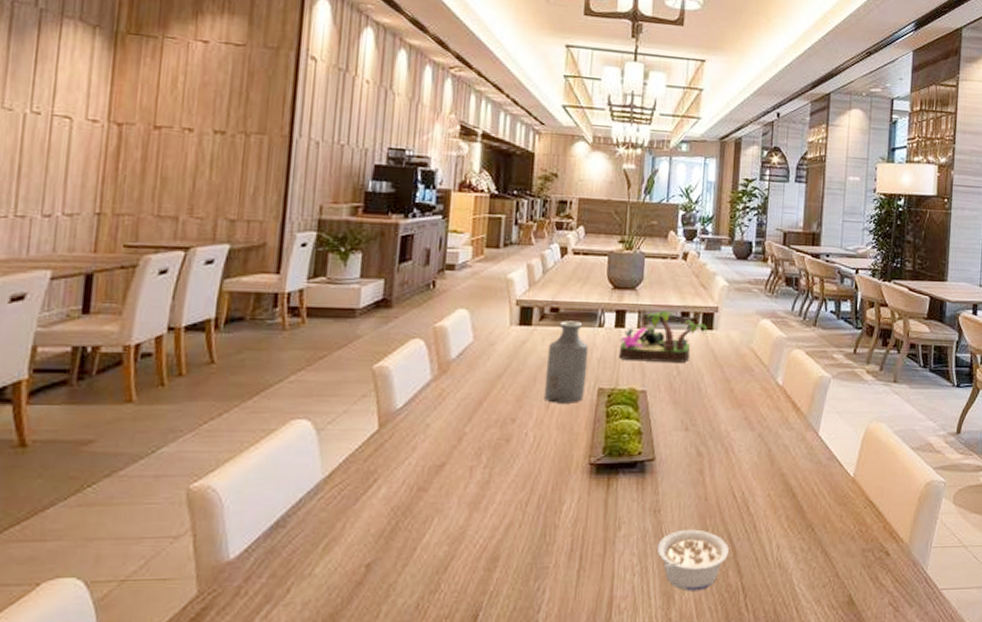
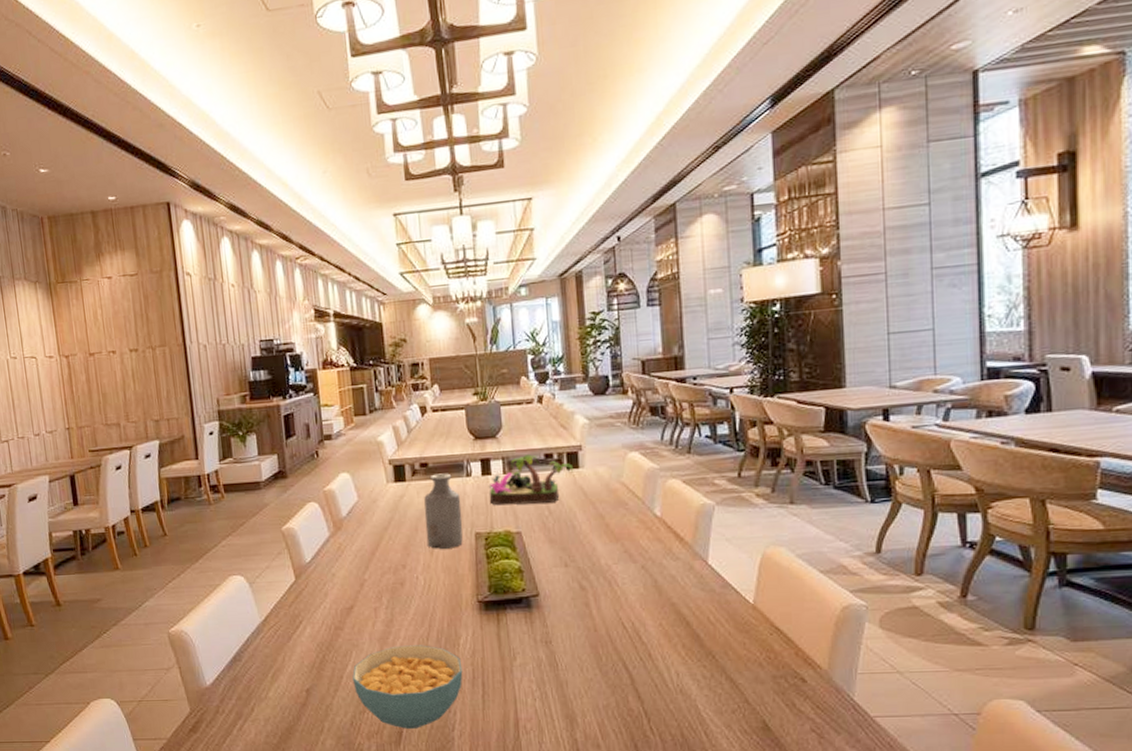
cereal bowl: none [428,511,561,611] -> present [352,645,463,729]
legume: present [656,529,729,591] -> none [553,658,626,715]

